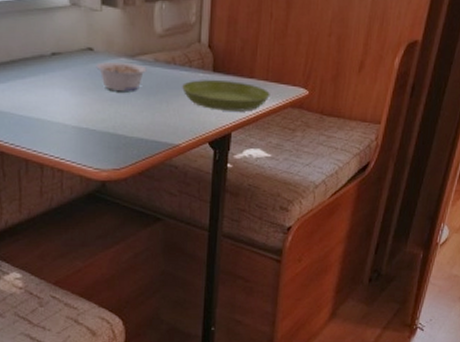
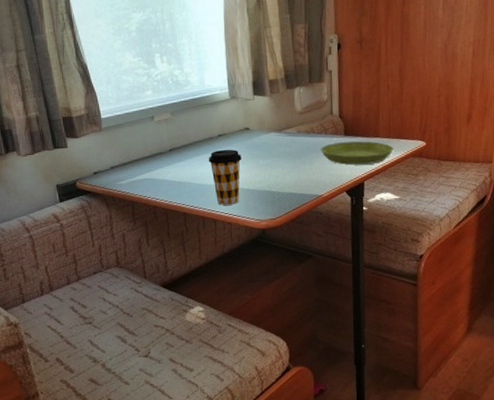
coffee cup: none [36,73,81,147] -> present [208,149,242,205]
legume: present [96,62,147,91] -> none [252,136,292,158]

